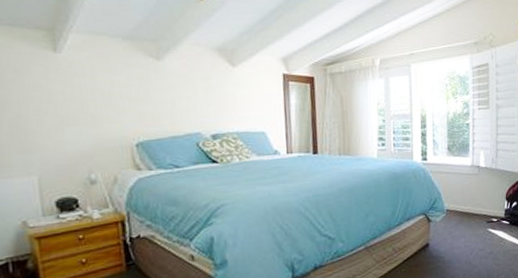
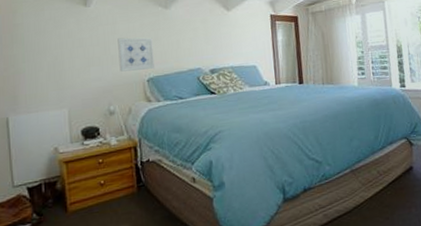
wall art: none [98,93,145,134] -> present [117,37,155,72]

